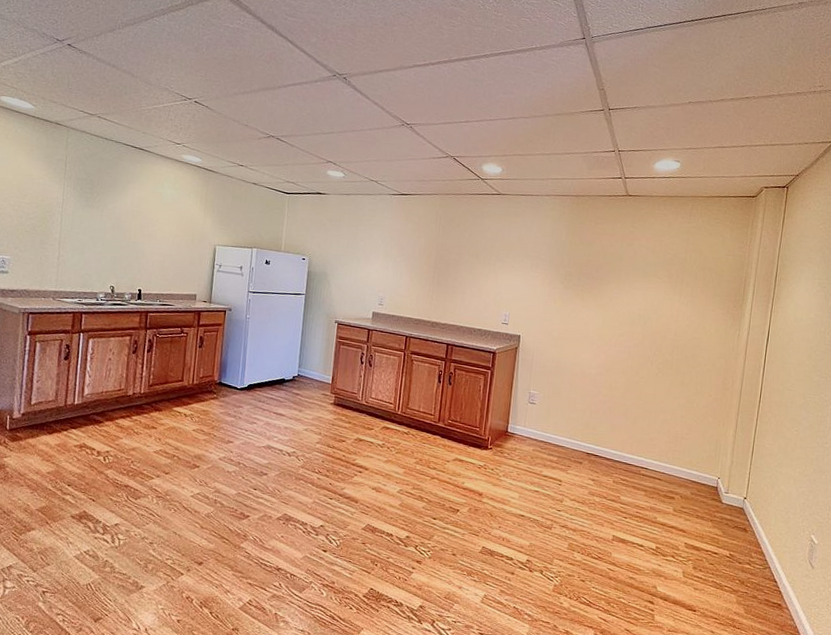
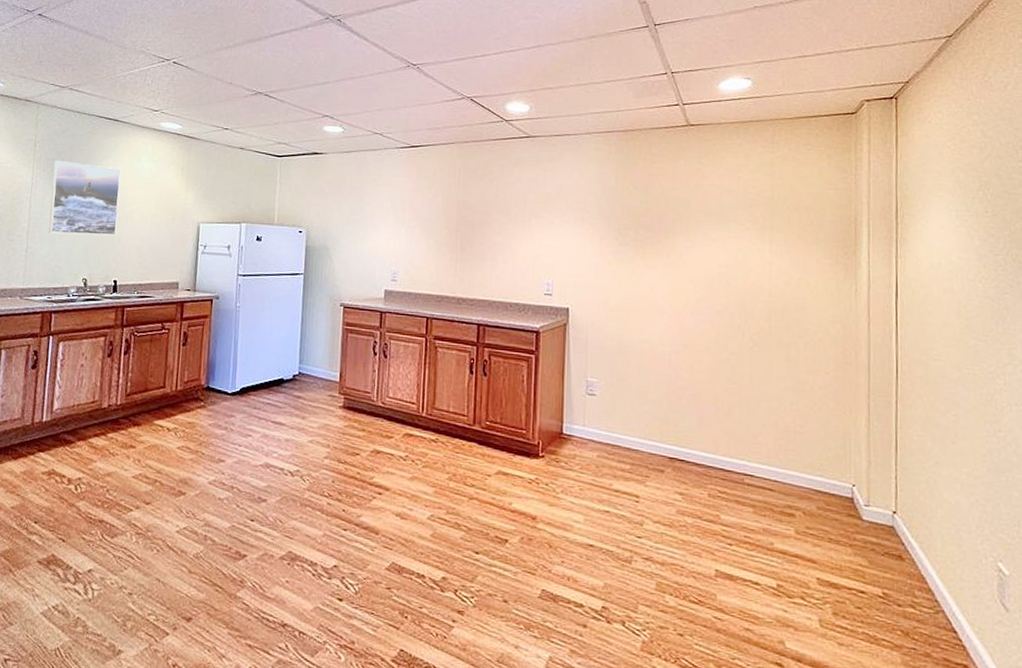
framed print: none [78,180,146,252] -> present [48,159,122,236]

